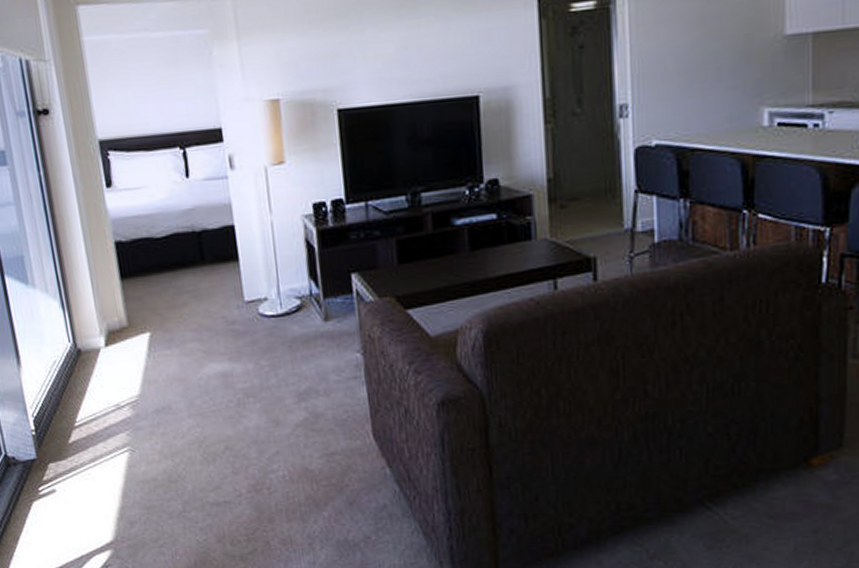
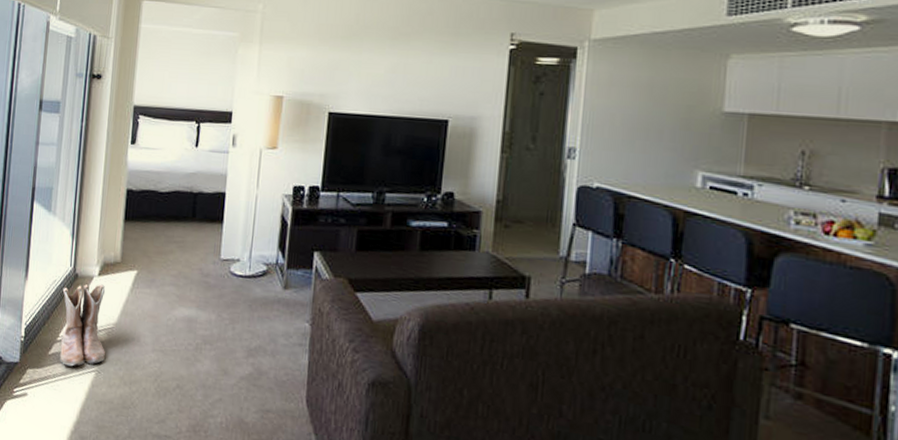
boots: none [66,355,137,452] -> present [59,284,106,367]

